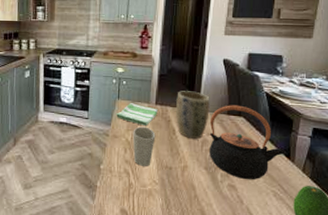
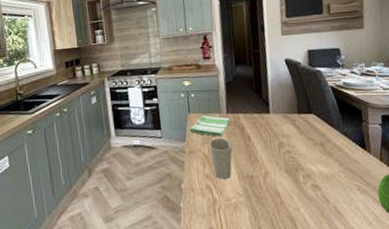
plant pot: present [176,91,210,139] -> none [246,95,281,143]
teapot: present [209,105,287,180] -> none [282,102,362,178]

